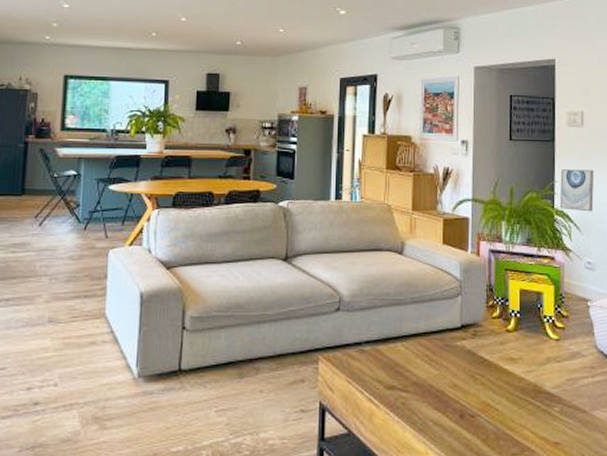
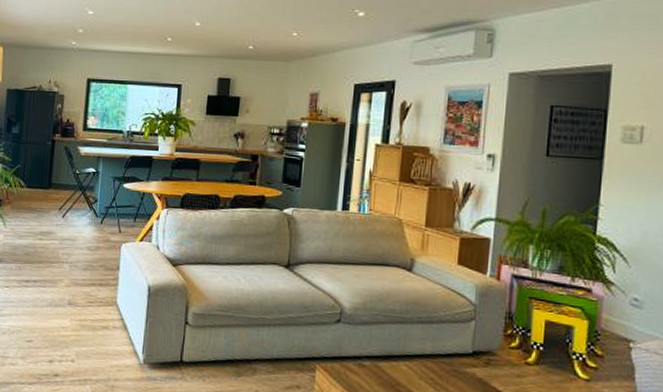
wall art: present [559,169,594,212] -> none [603,192,652,242]

